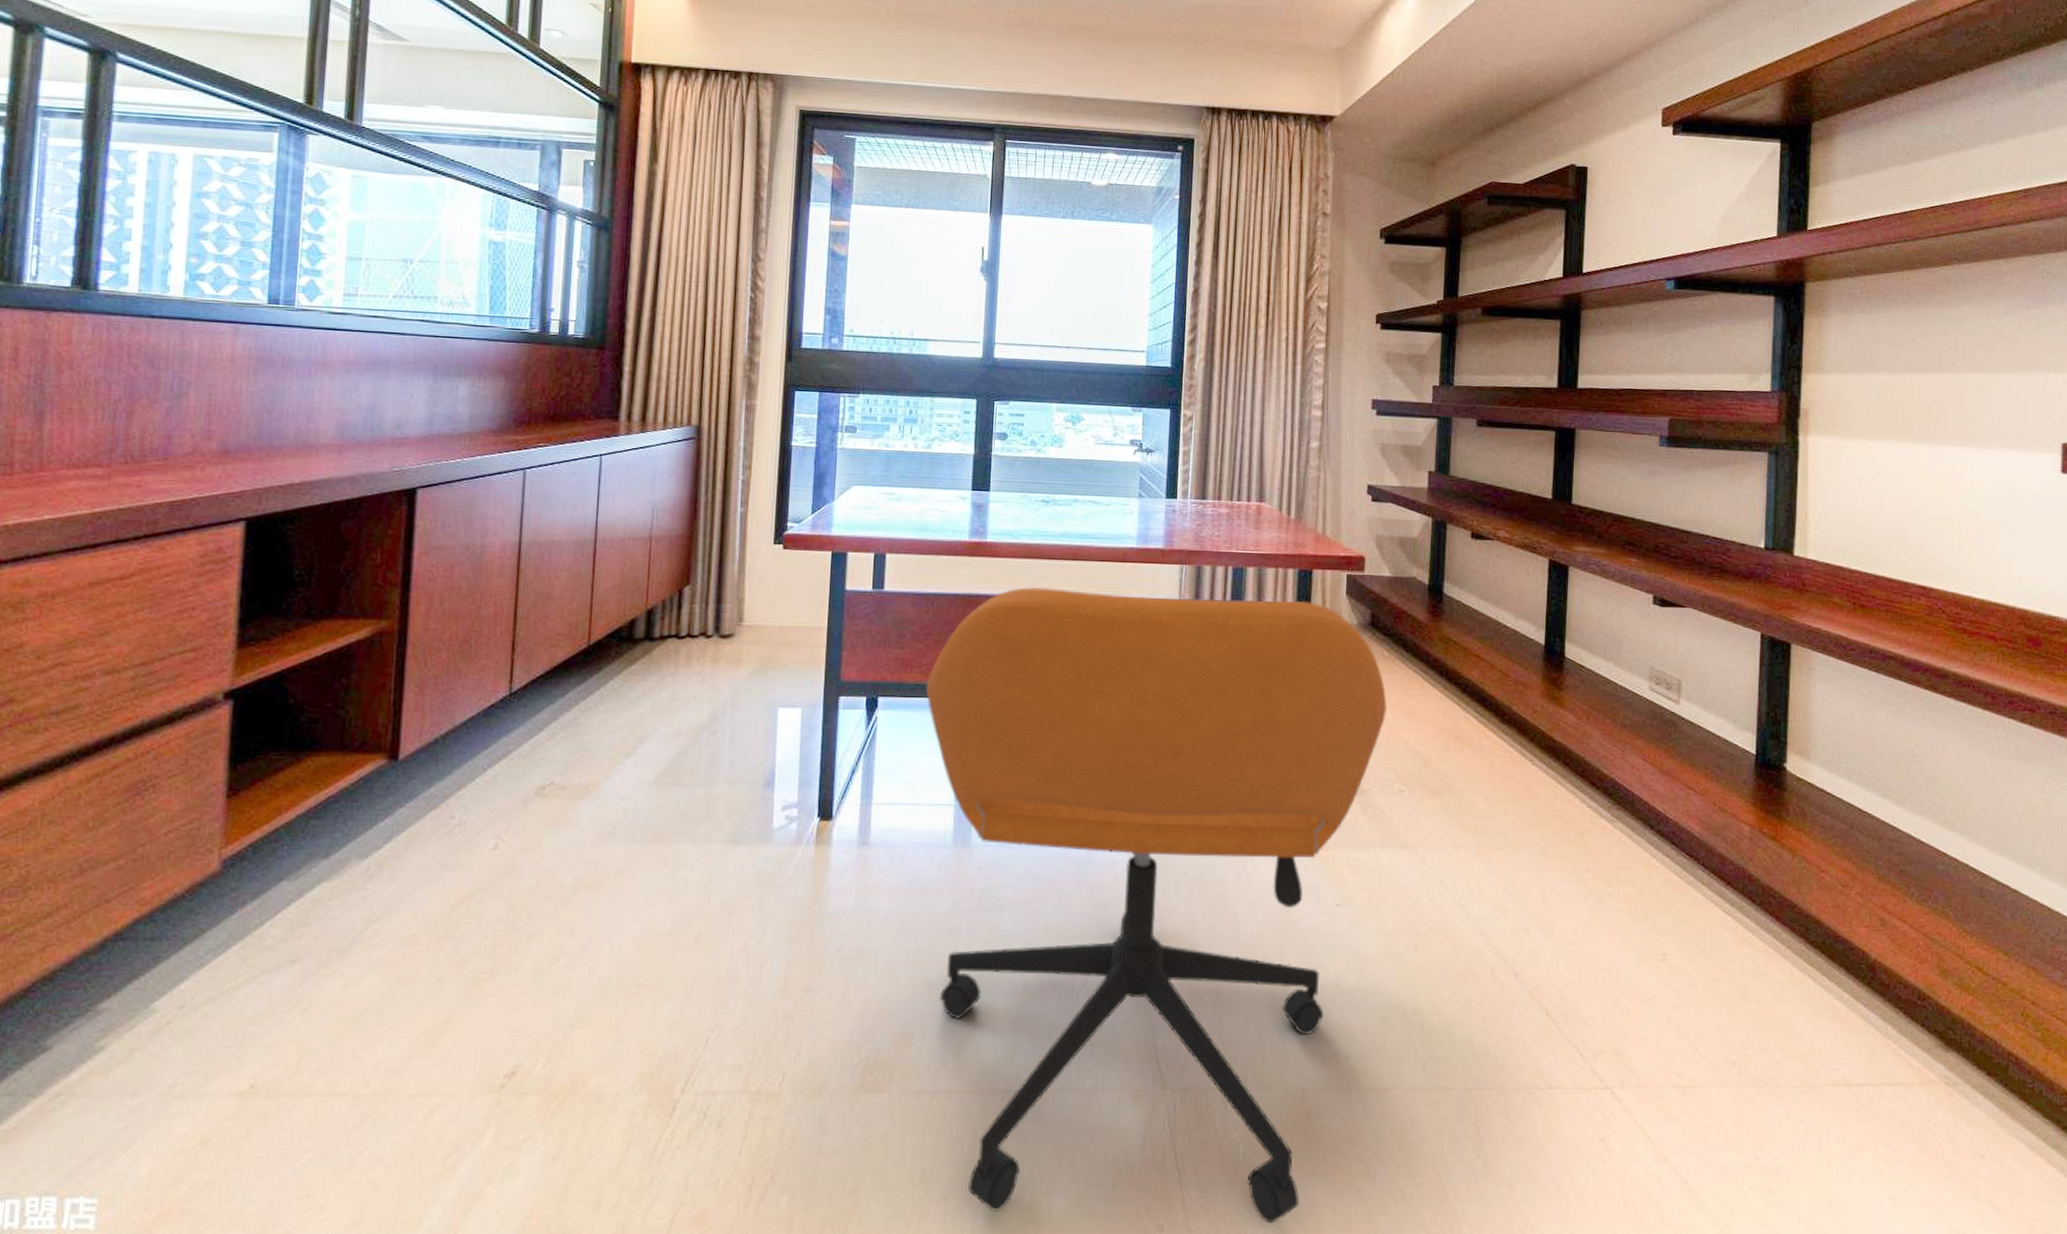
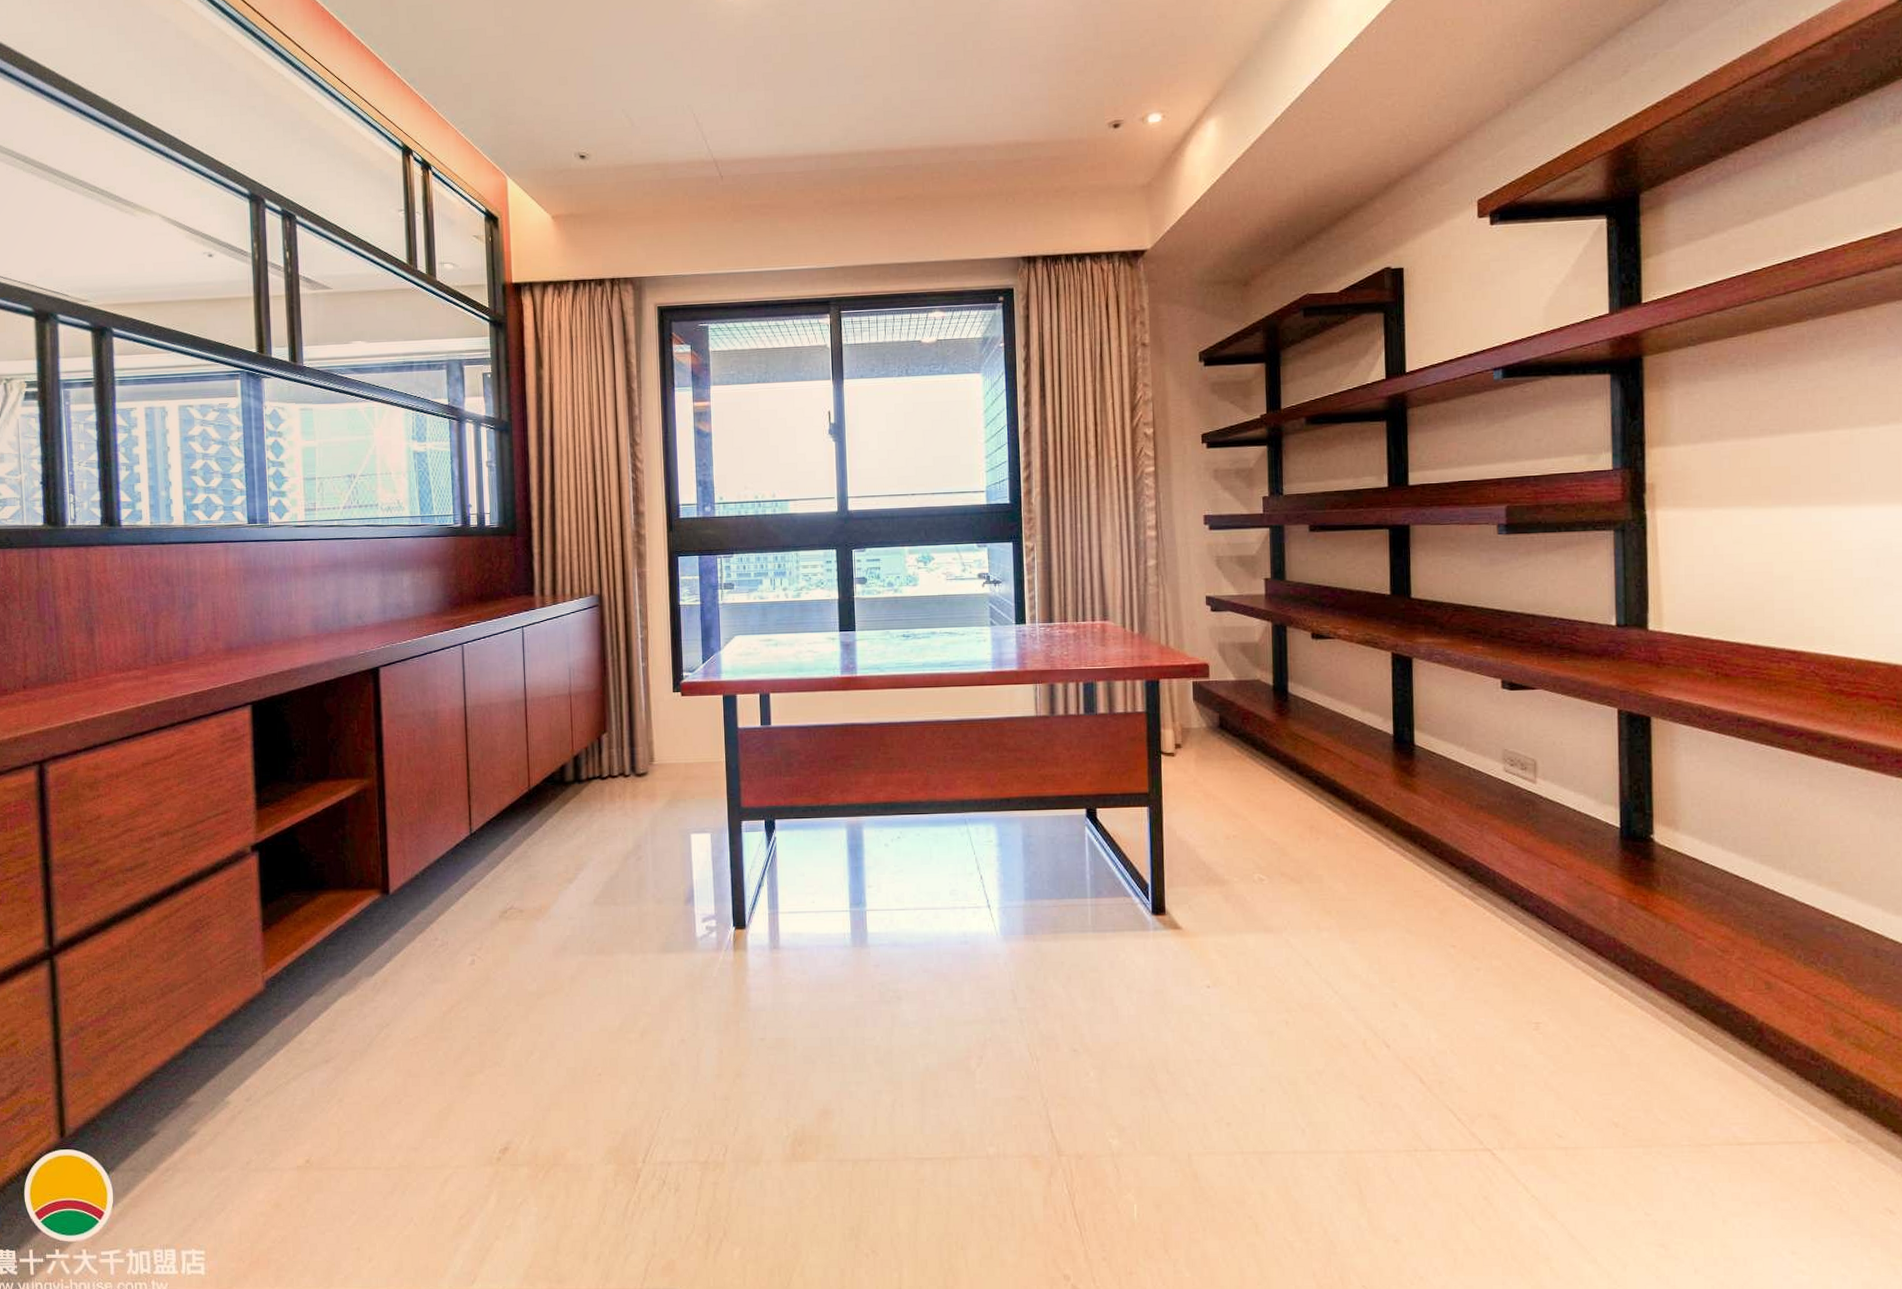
office chair: present [926,586,1388,1224] -> none [815,709,1242,1274]

